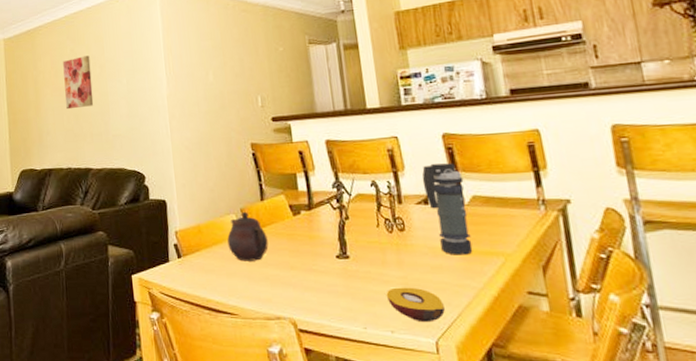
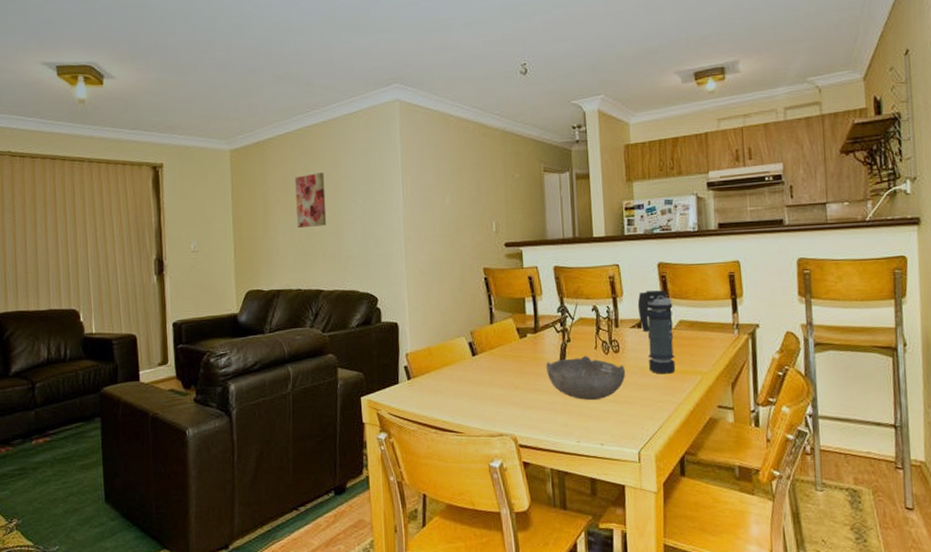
teapot: present [227,211,269,261] -> none [456,334,495,382]
bowl: none [324,235,414,283] -> present [546,356,626,401]
fruit: present [386,287,445,323] -> none [599,403,648,435]

